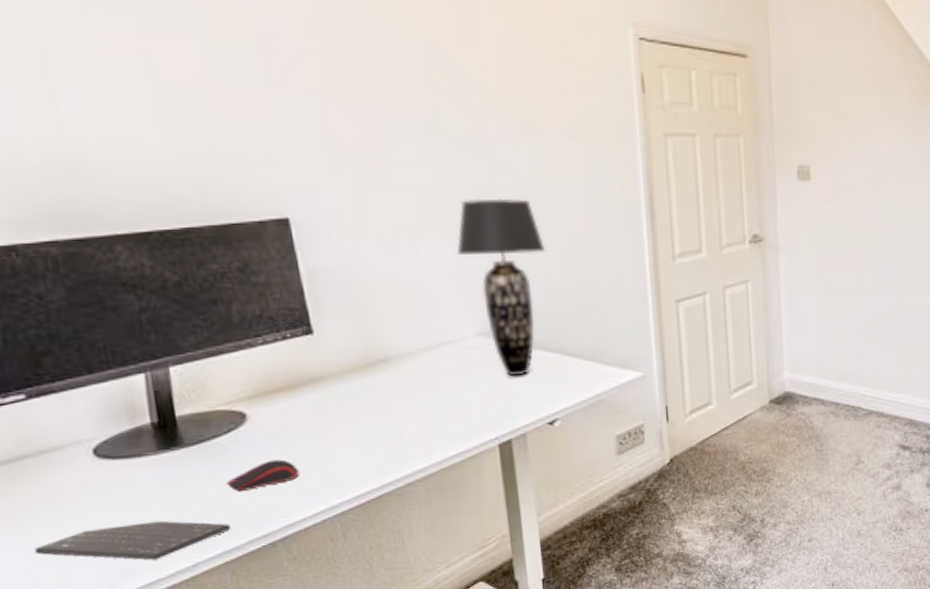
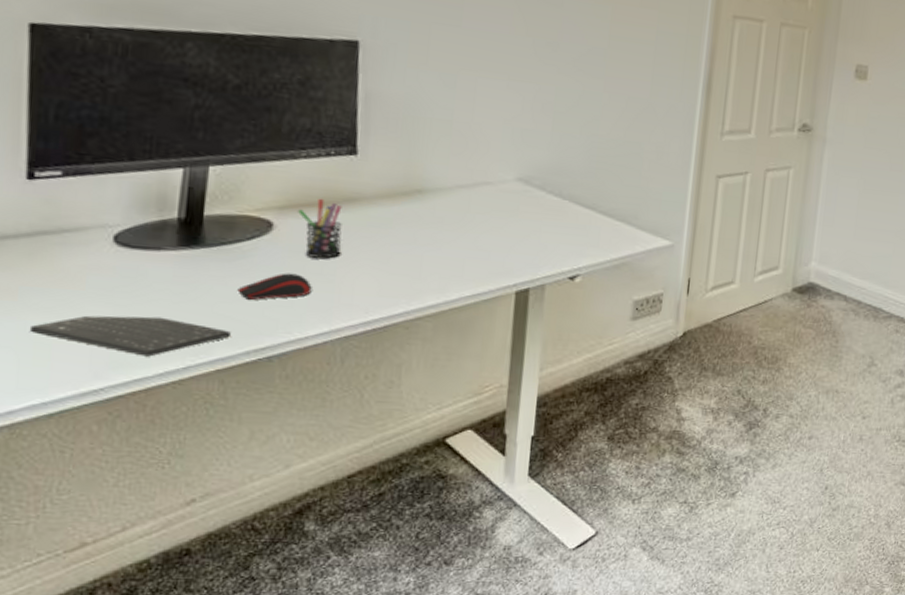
pen holder: none [268,382,320,443] -> present [298,198,342,259]
table lamp: present [457,198,546,376] -> none [513,49,600,227]

